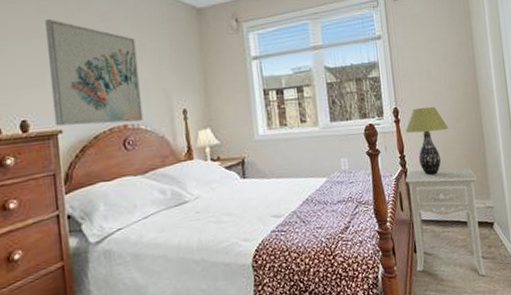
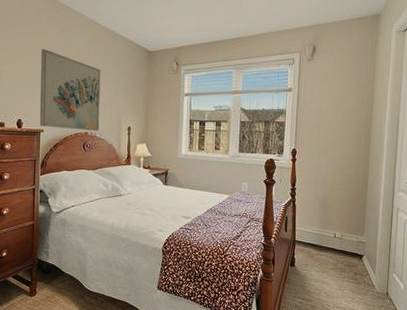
table lamp: present [405,106,449,176] -> none [299,151,338,208]
nightstand: present [405,168,486,277] -> none [290,201,355,297]

